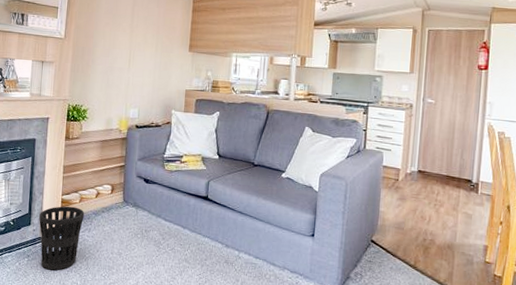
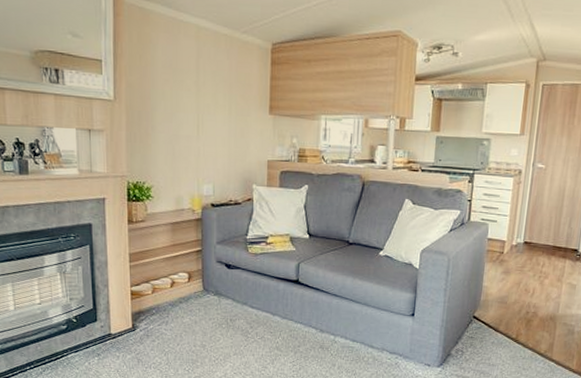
wastebasket: present [39,206,85,271] -> none [106,298,160,368]

